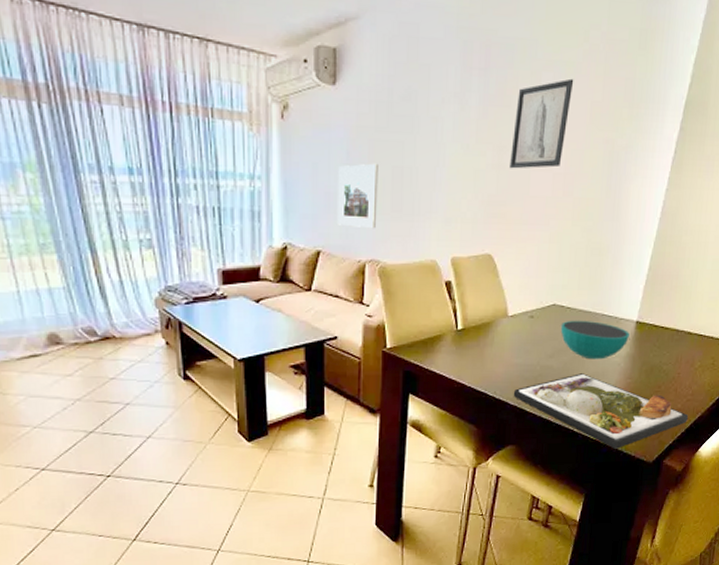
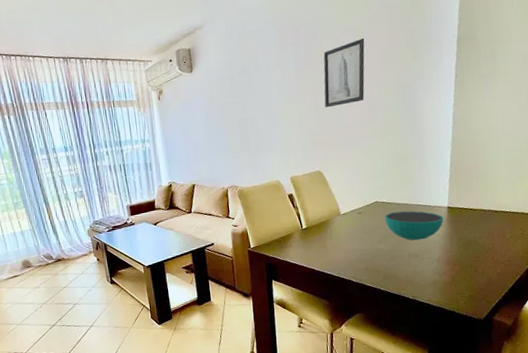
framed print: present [338,163,378,229] -> none [201,119,232,165]
dinner plate: present [513,373,688,449] -> none [354,252,509,311]

